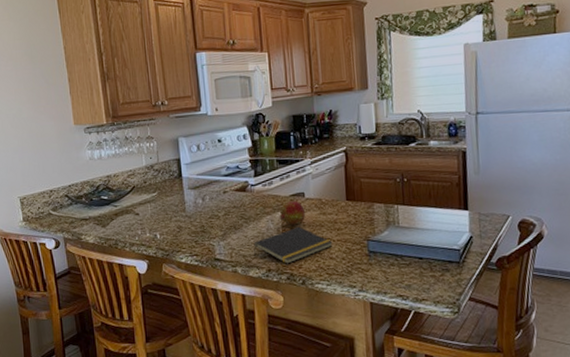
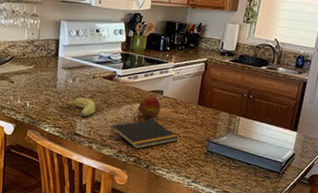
banana: none [200,216,233,238] -> present [67,97,96,117]

